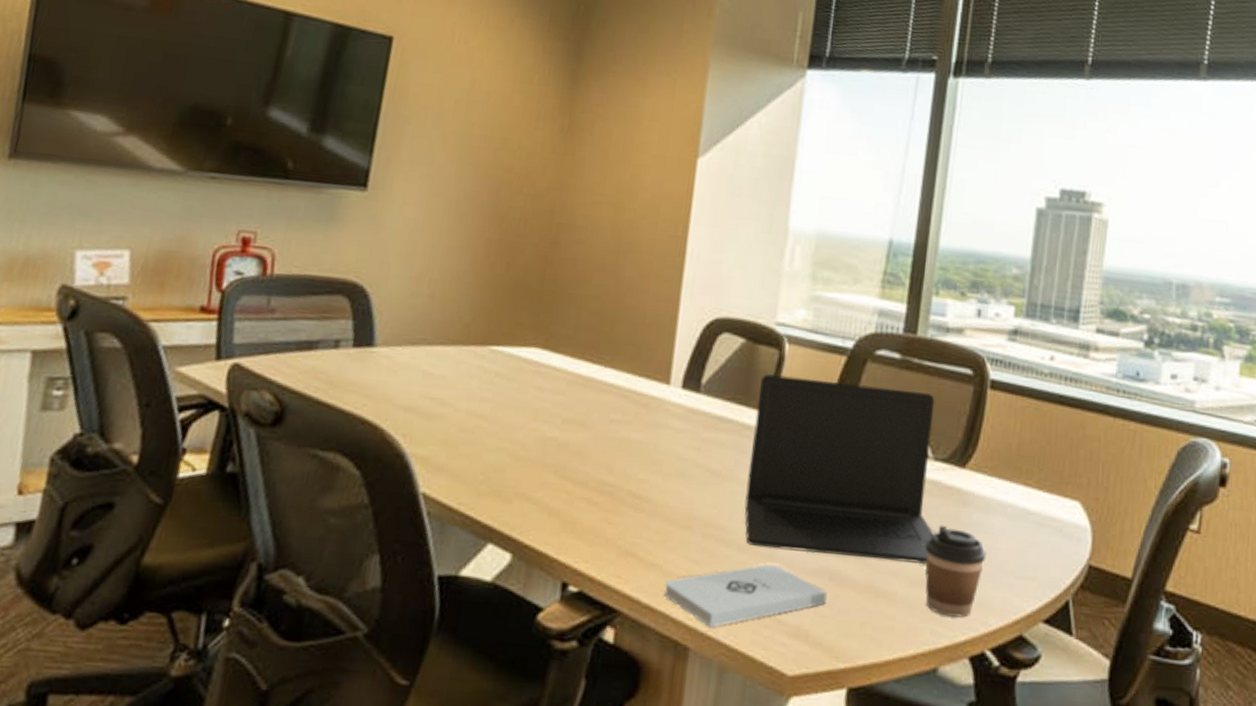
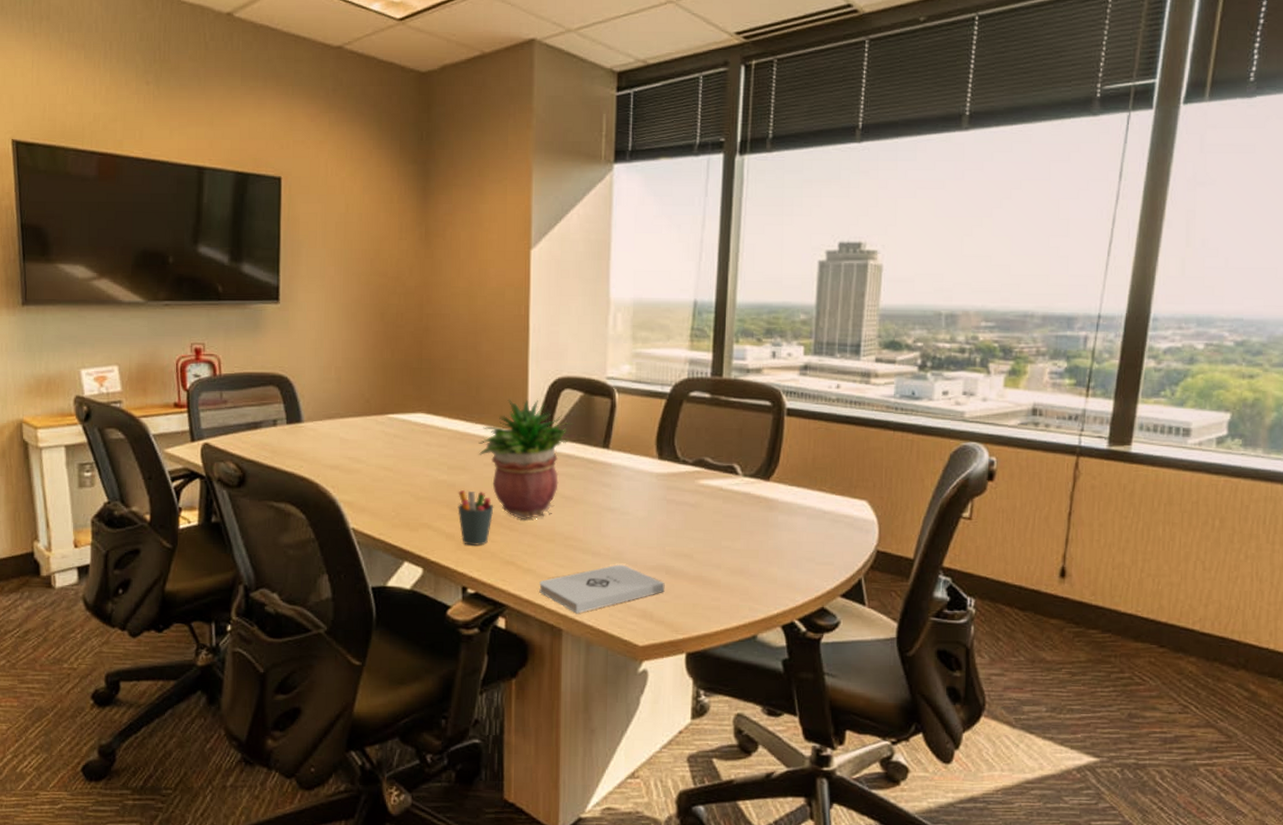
pen holder: none [567,452,617,529] -> present [458,490,494,547]
potted plant: none [603,339,730,497] -> present [478,398,573,519]
laptop: present [744,373,935,565] -> none [594,418,748,558]
coffee cup: present [924,524,986,618] -> none [740,526,791,597]

